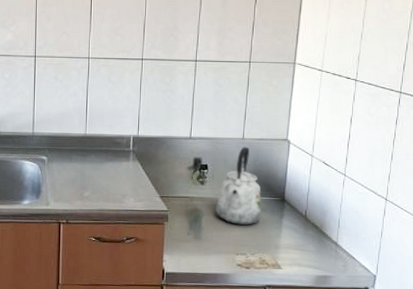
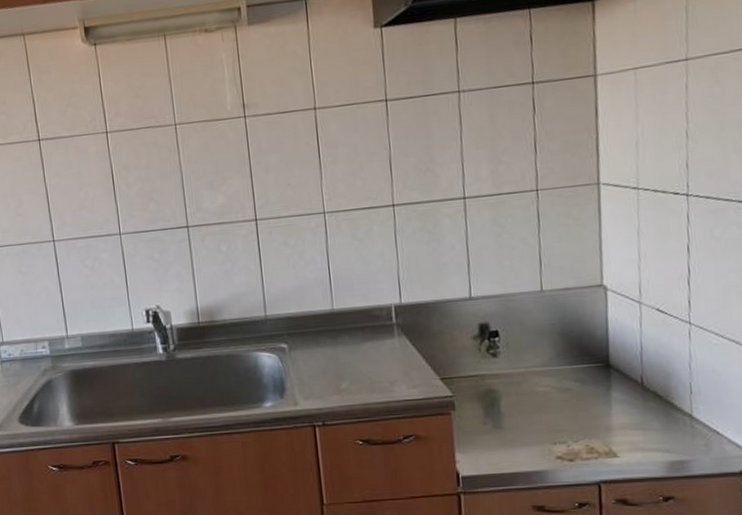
kettle: present [215,146,262,225] -> none [516,301,582,405]

